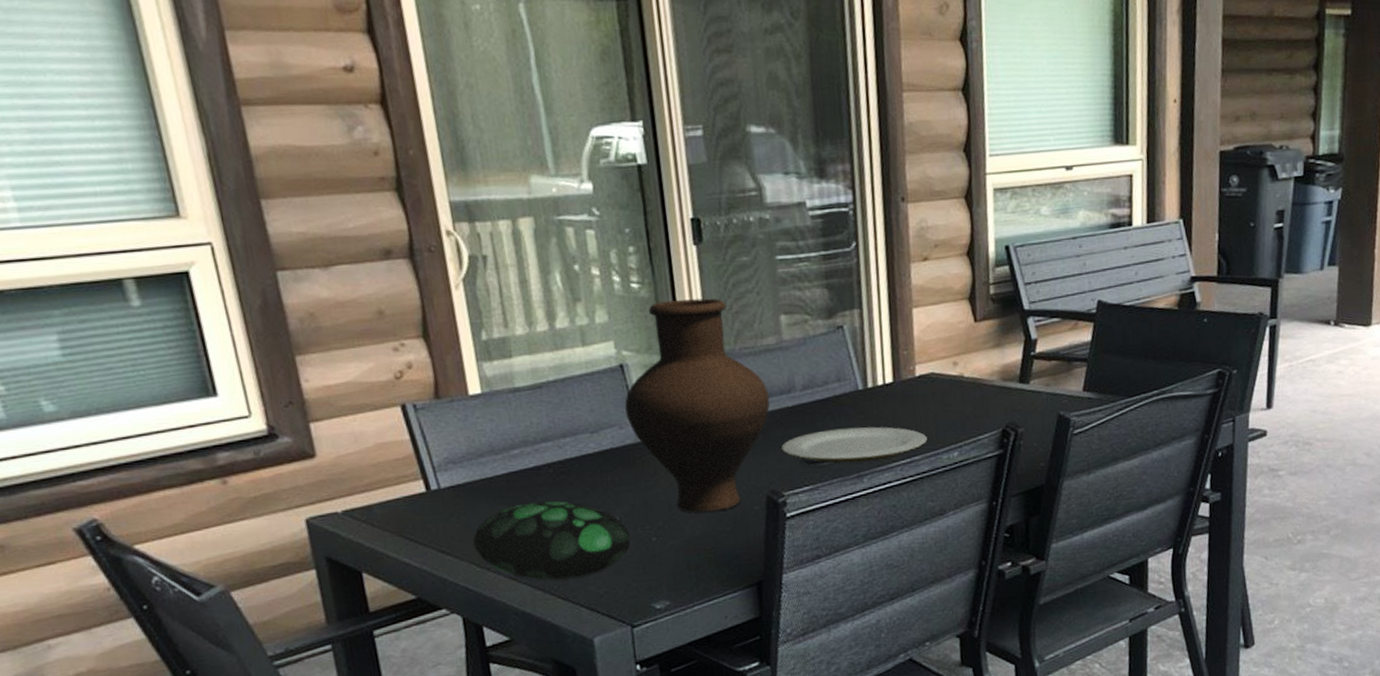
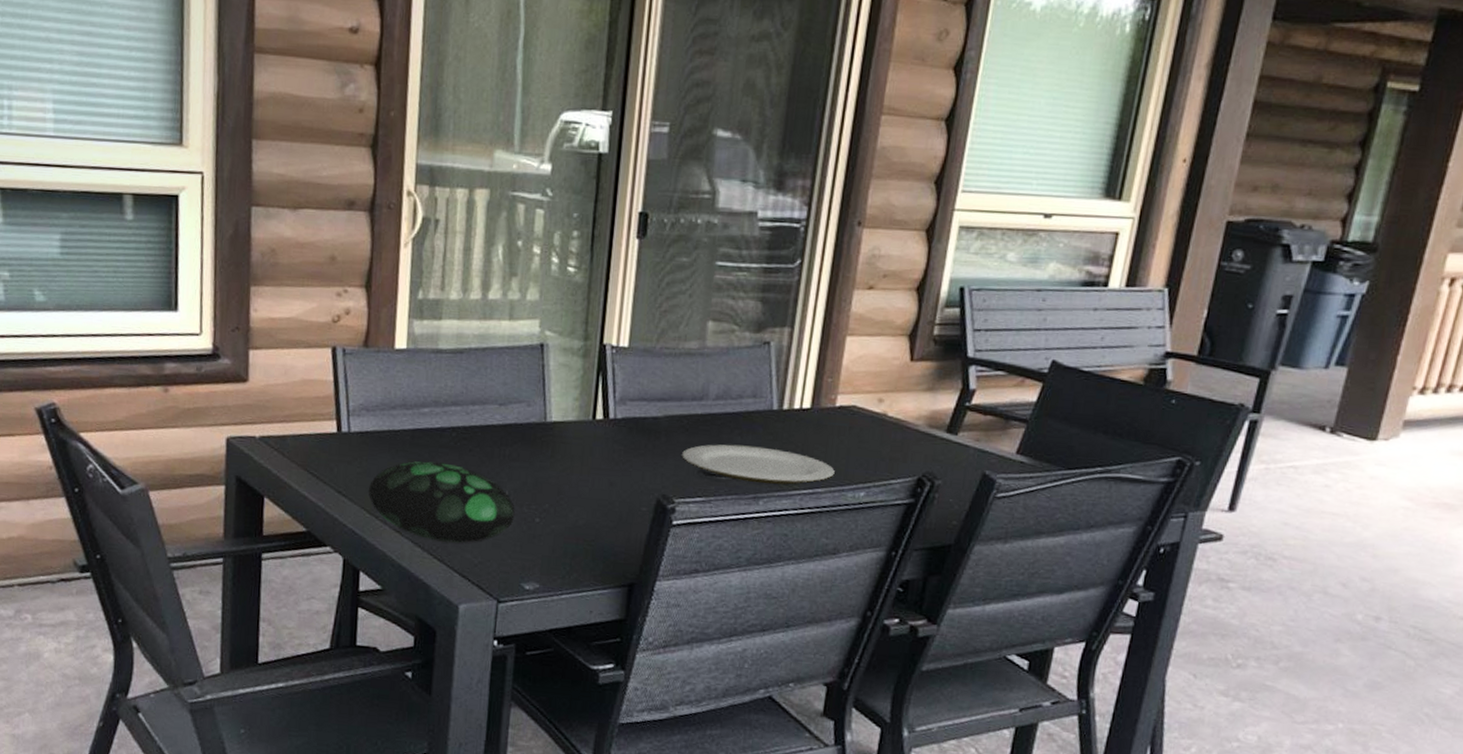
vase: present [625,298,770,513] -> none [536,289,681,505]

